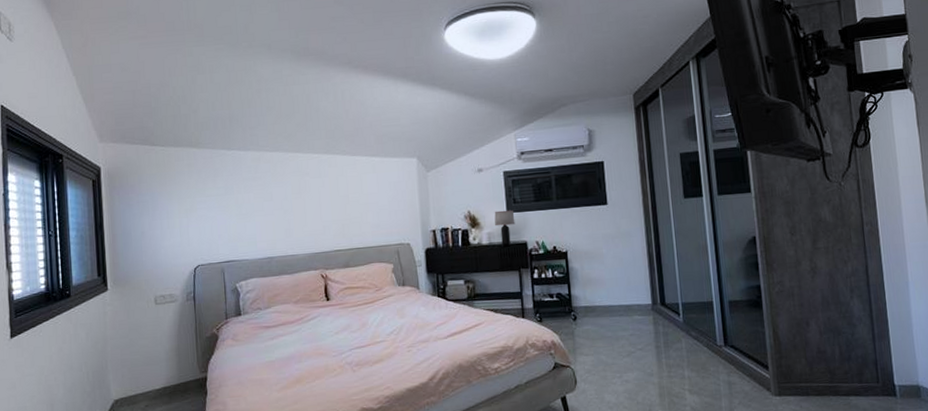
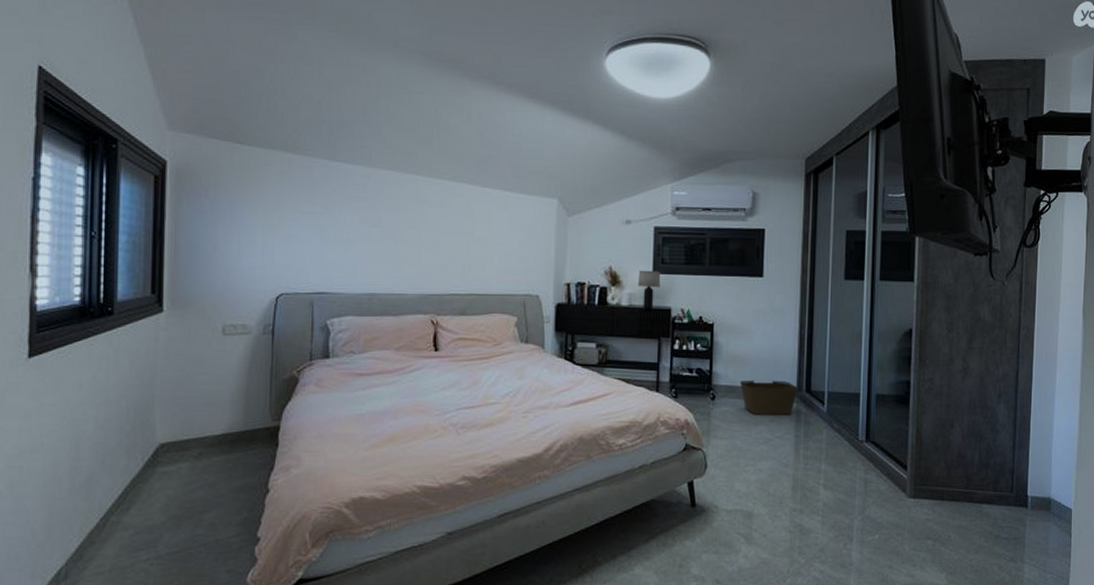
bicycle basket: none [598,297,654,331] -> present [740,380,799,415]

